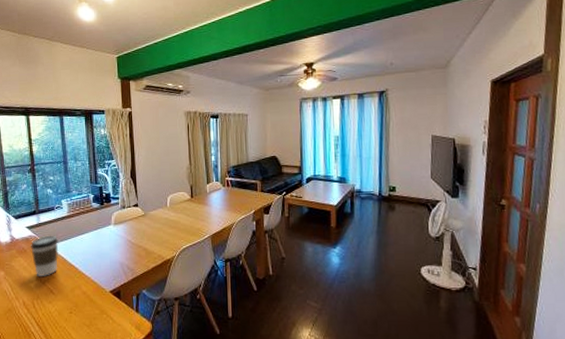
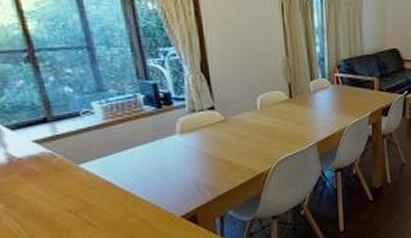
coffee cup: present [30,235,59,276] -> none [44,150,97,206]

